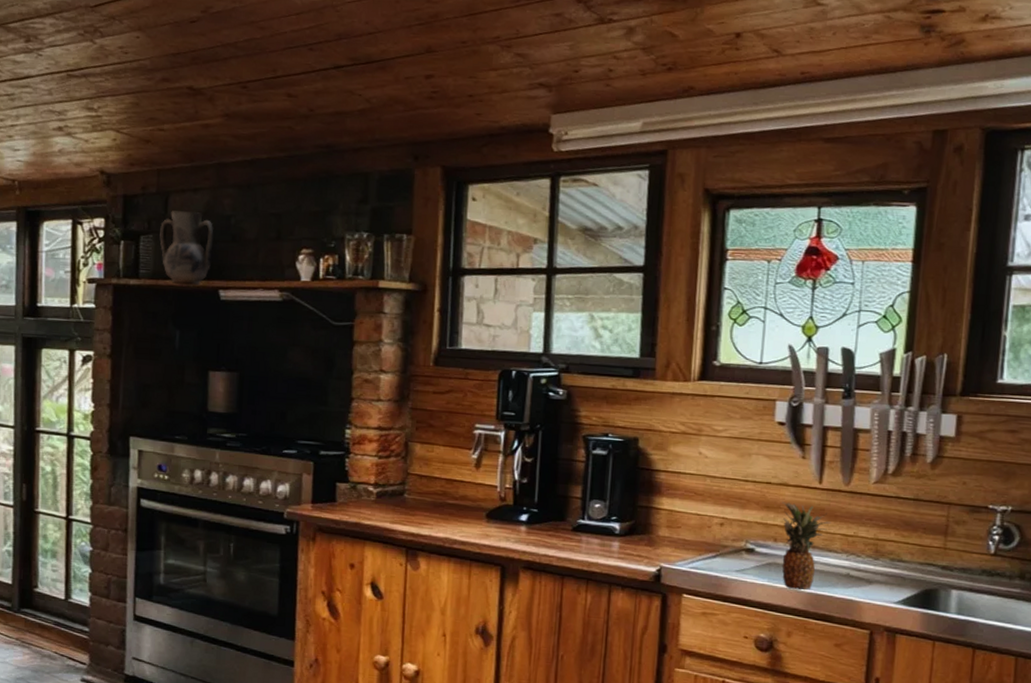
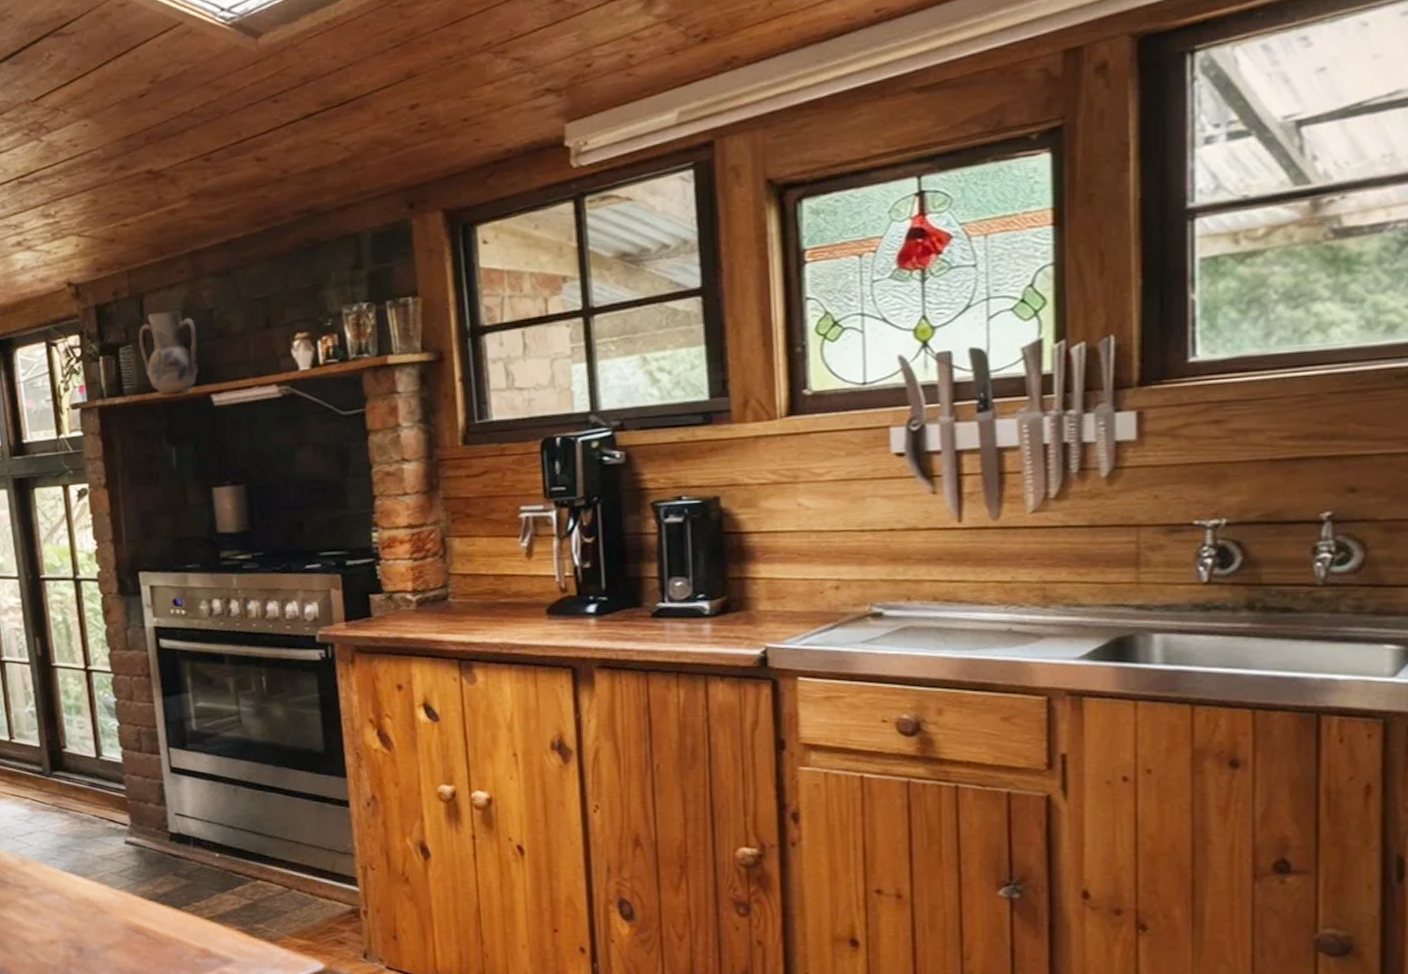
fruit: present [782,501,832,591] -> none [912,550,980,657]

